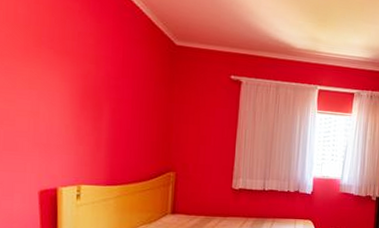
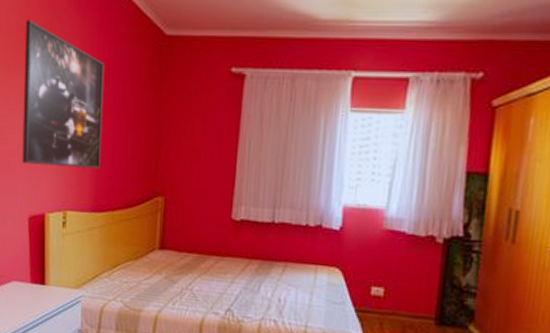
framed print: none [32,15,119,150] -> present [22,19,105,169]

